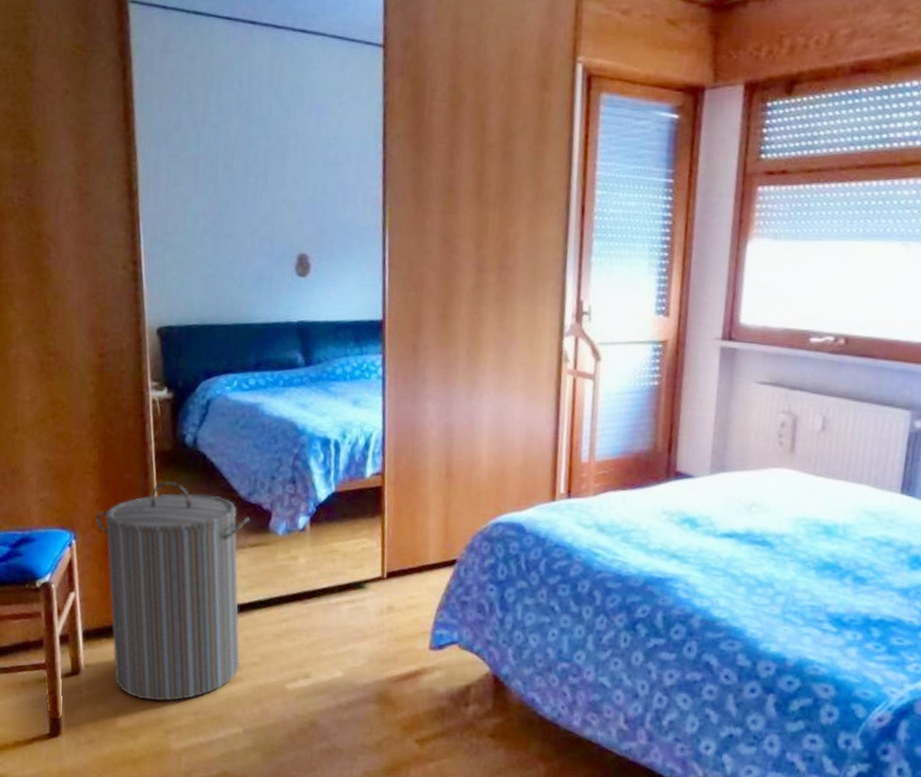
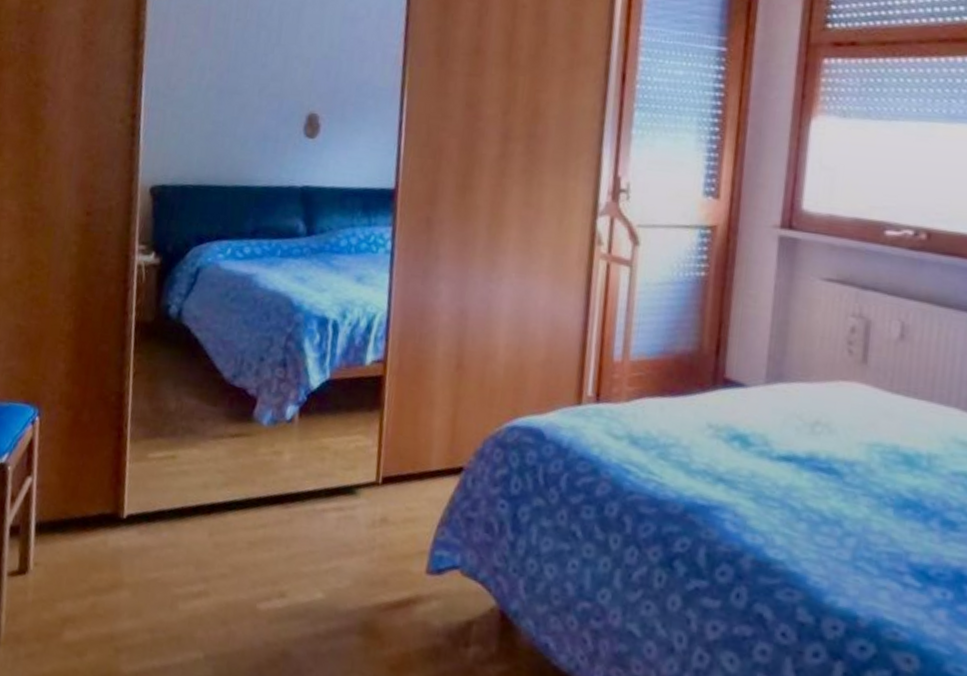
laundry hamper: present [96,480,250,702] -> none [63,356,232,614]

